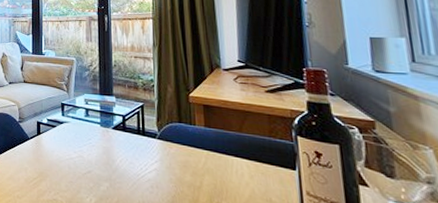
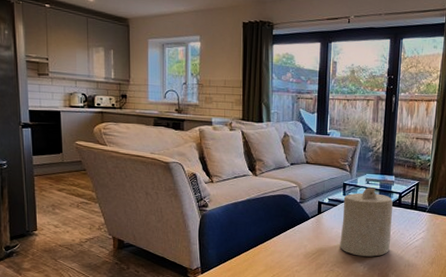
candle: none [62,108,118,188] -> present [340,187,393,257]

